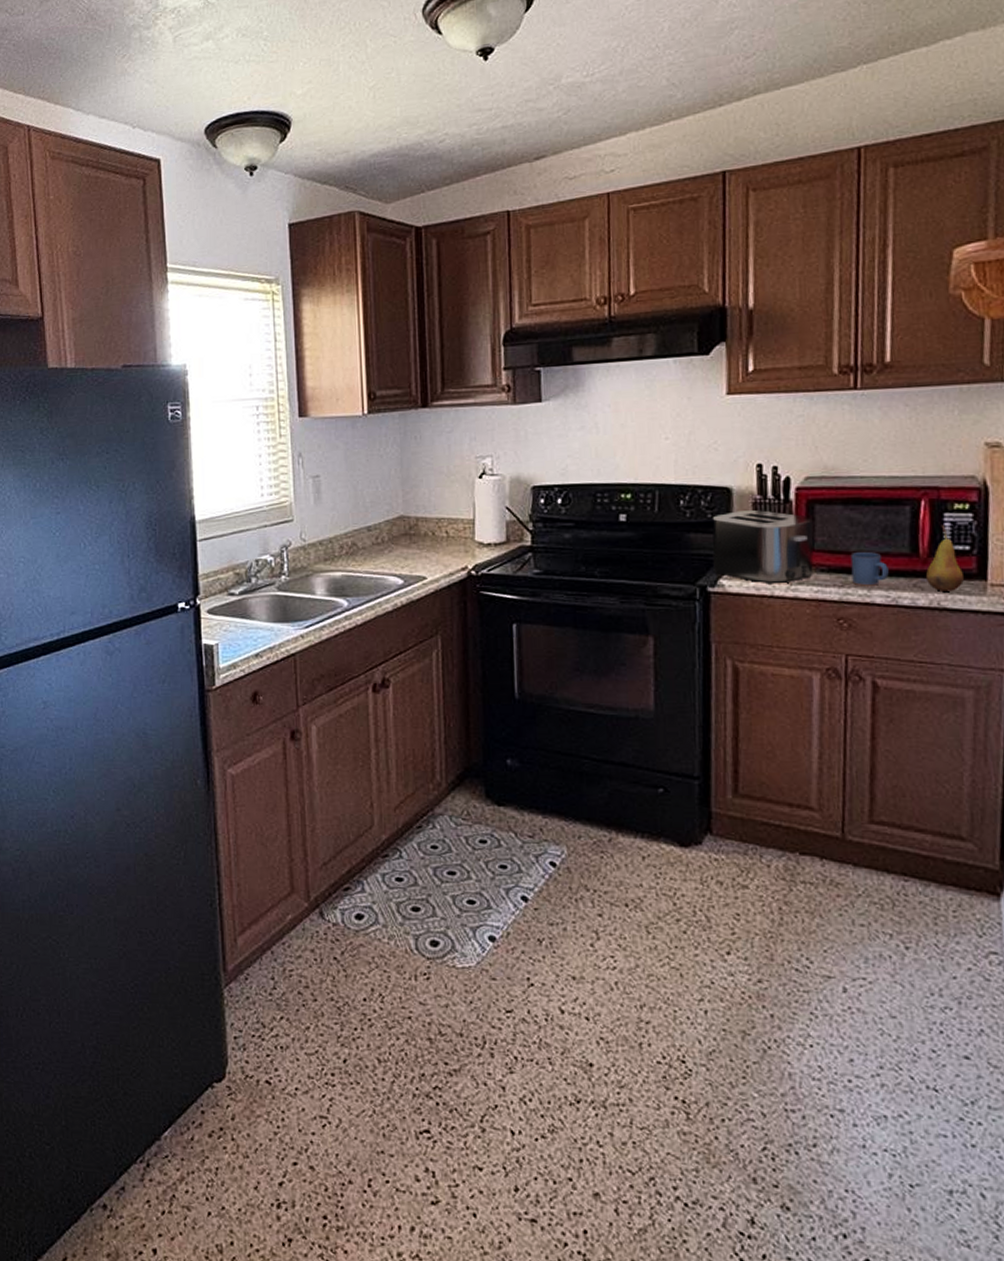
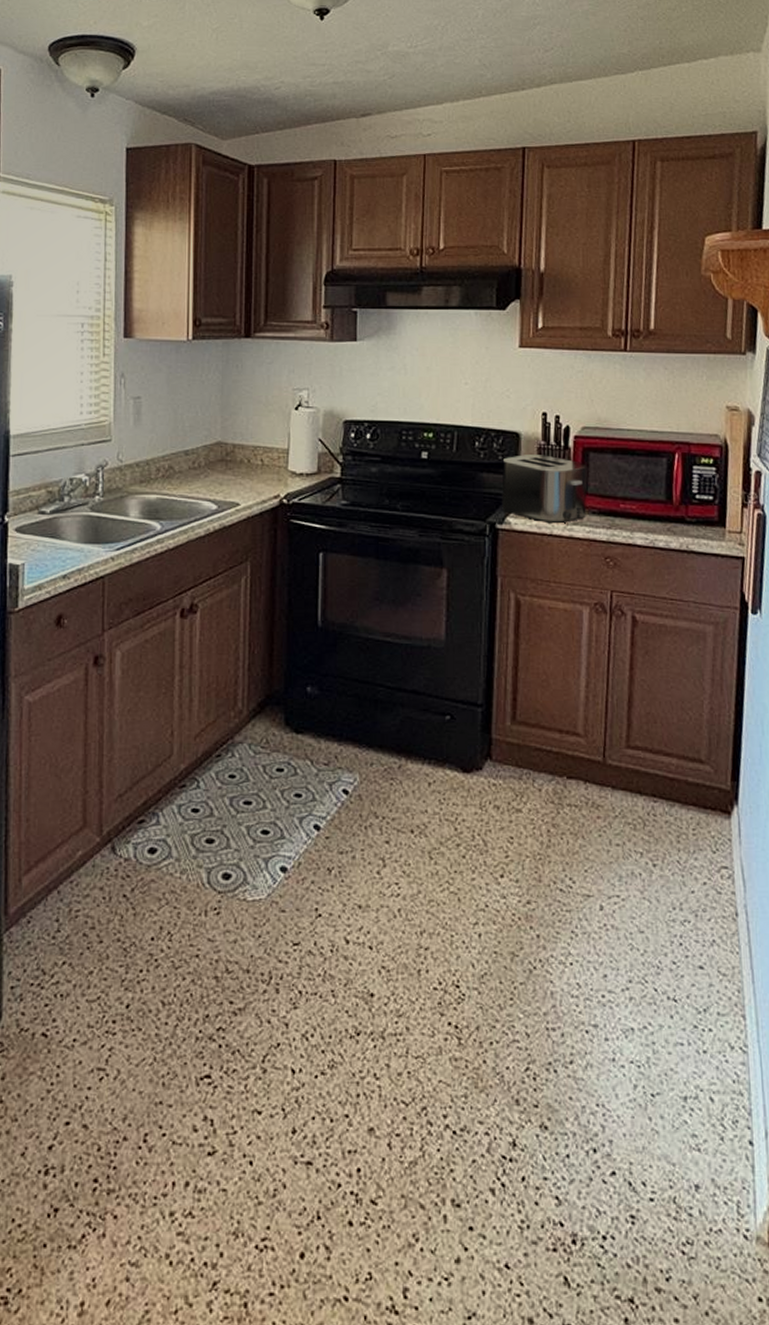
mug: present [850,551,889,586] -> none [617,497,648,529]
fruit: present [925,525,965,592] -> none [677,476,708,536]

